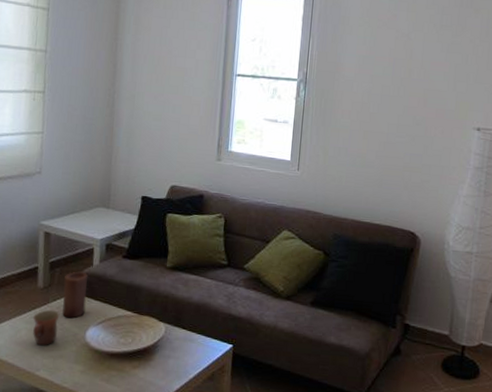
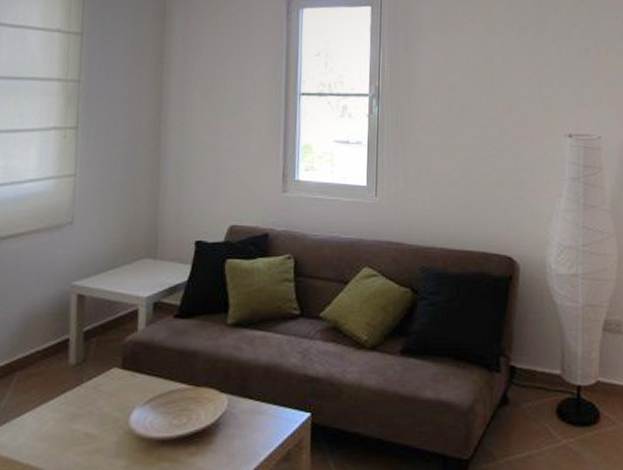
mug: present [33,309,60,346] -> none [62,391,97,439]
candle: present [62,271,88,319] -> none [100,339,131,400]

